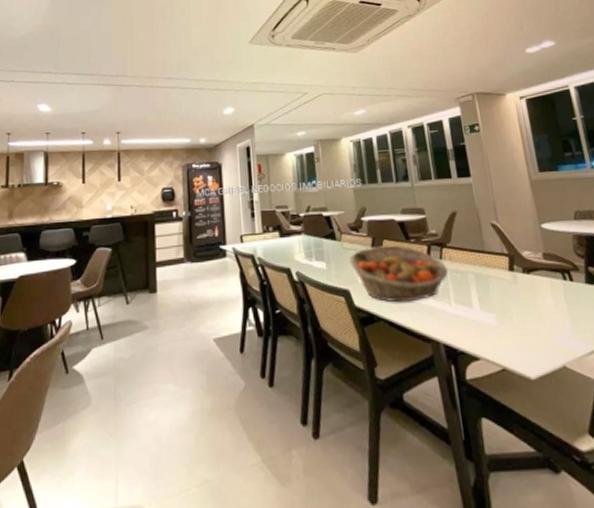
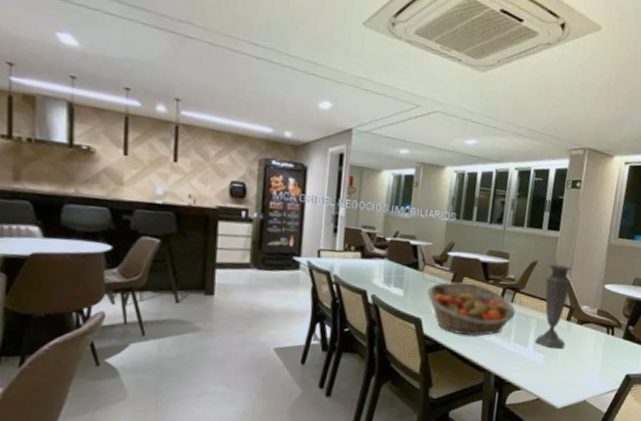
vase: none [470,210,517,305] -> present [535,263,572,349]

